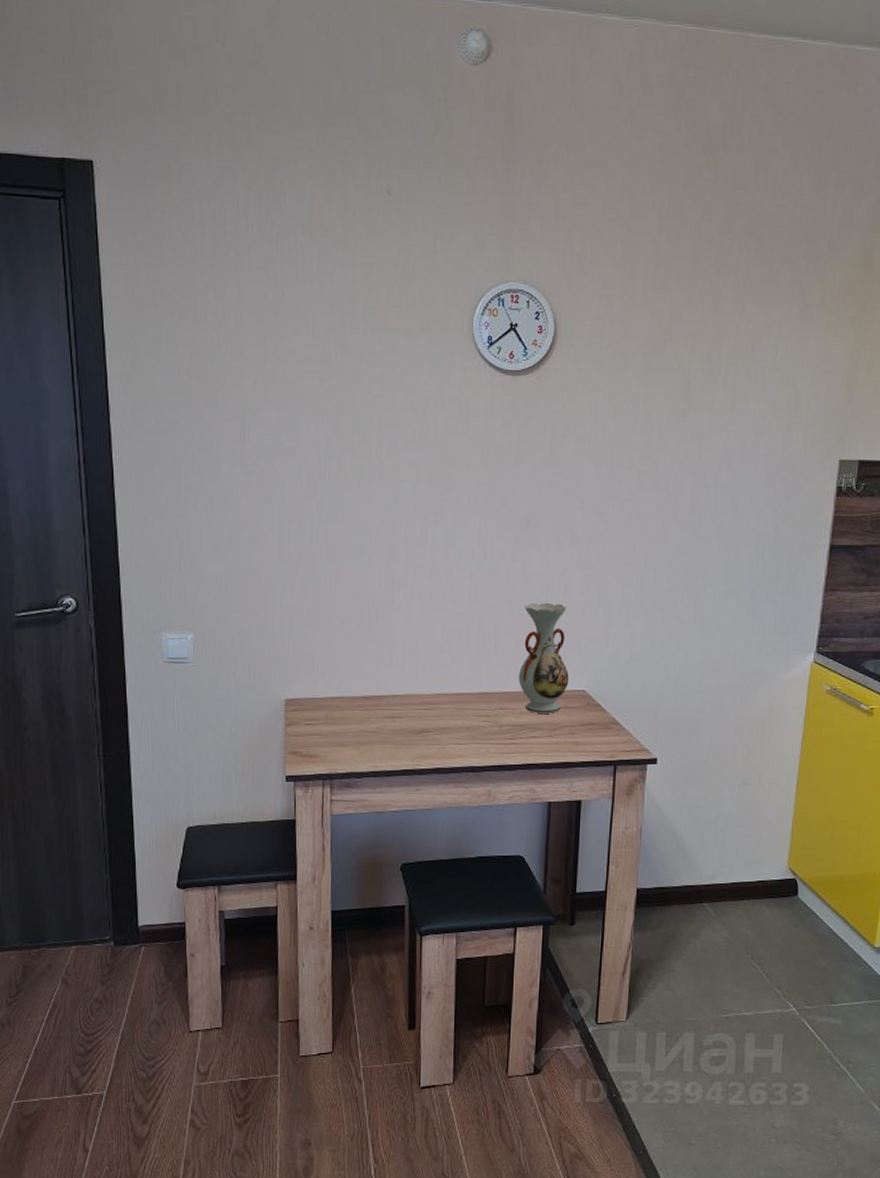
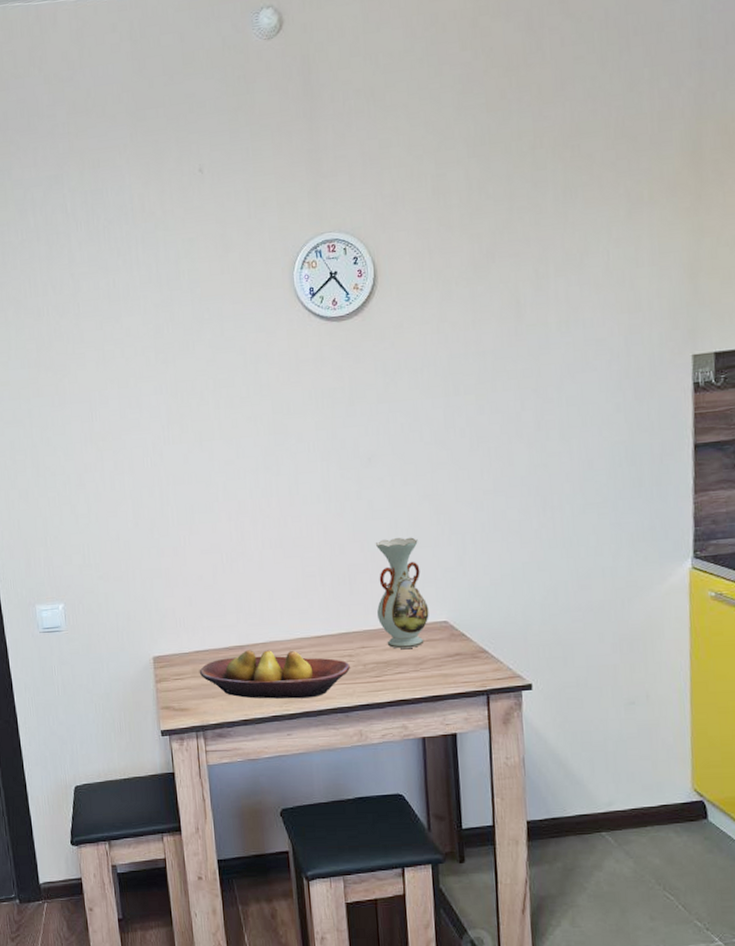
fruit bowl: none [332,701,486,755] -> present [199,650,350,699]

